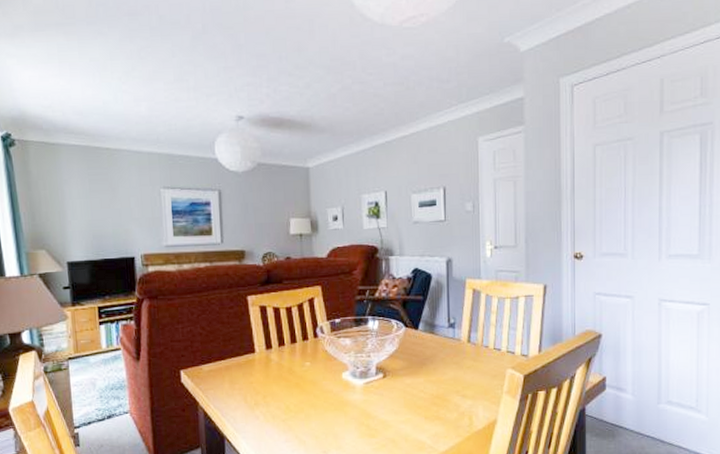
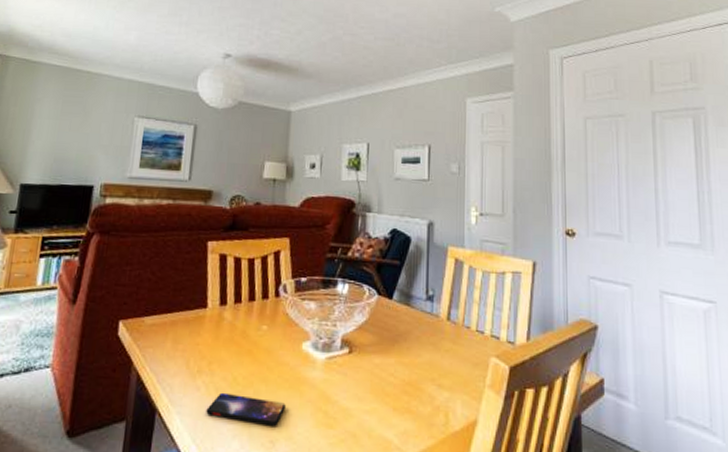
smartphone: none [267,418,333,440] -> present [206,392,286,426]

